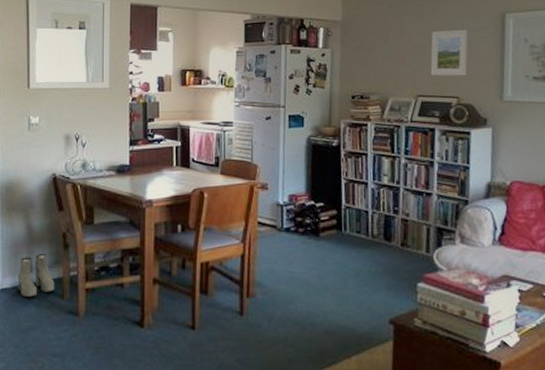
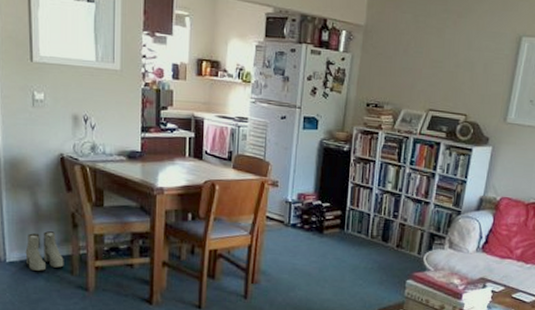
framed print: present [430,29,469,77] -> none [444,47,485,95]

